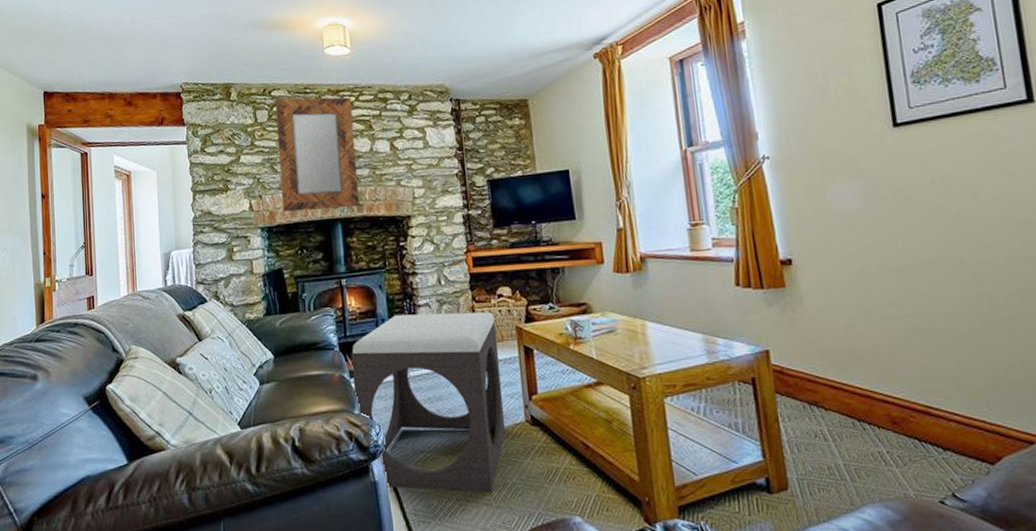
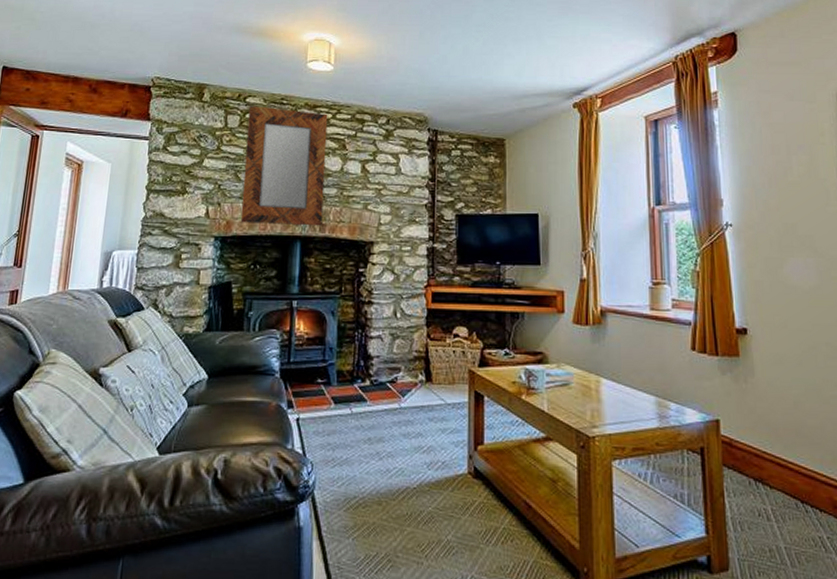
footstool: present [351,312,506,493] -> none [289,345,449,550]

